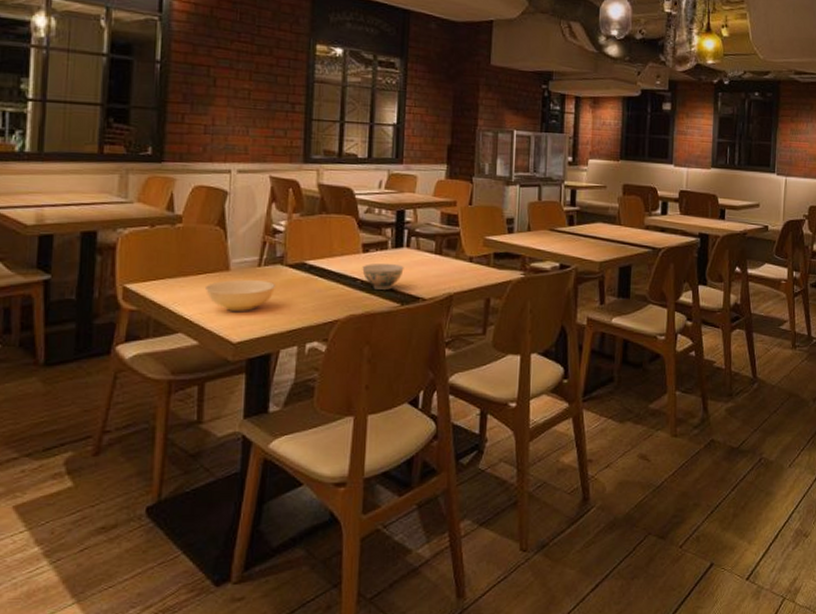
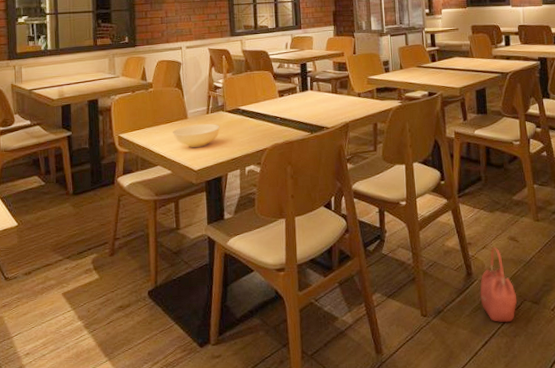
bowl: present [362,263,404,290] -> none [280,103,310,124]
handbag: none [596,466,641,562] -> present [480,247,518,323]

